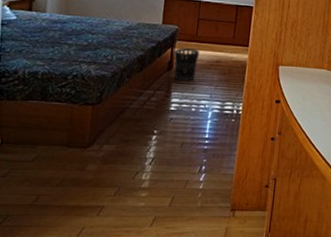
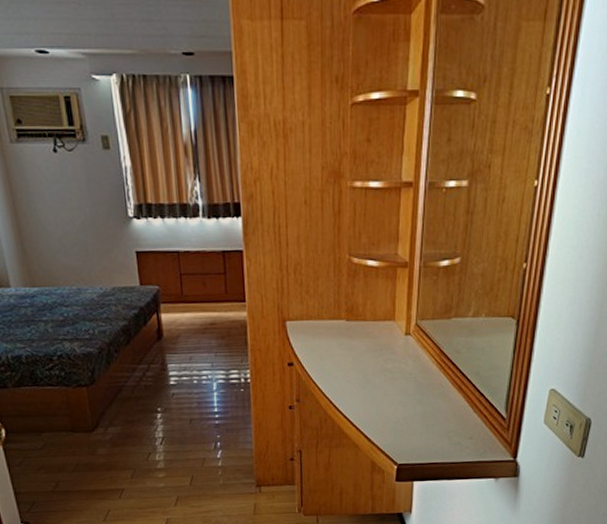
wastebasket: present [173,48,200,81] -> none [160,311,191,350]

